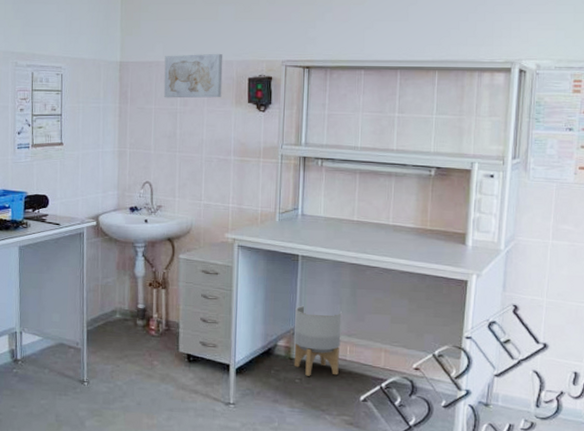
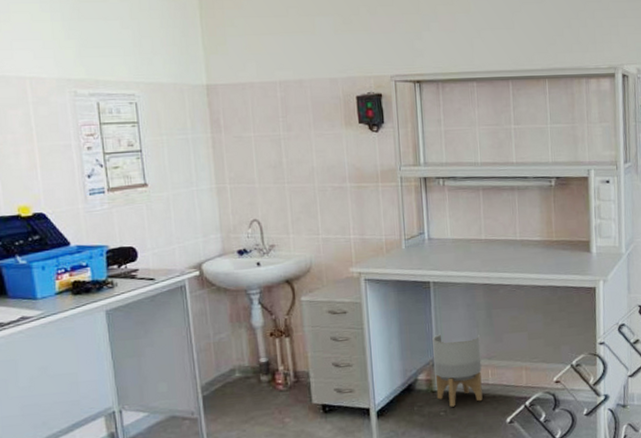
wall art: present [163,53,223,98] -> none [259,70,329,124]

